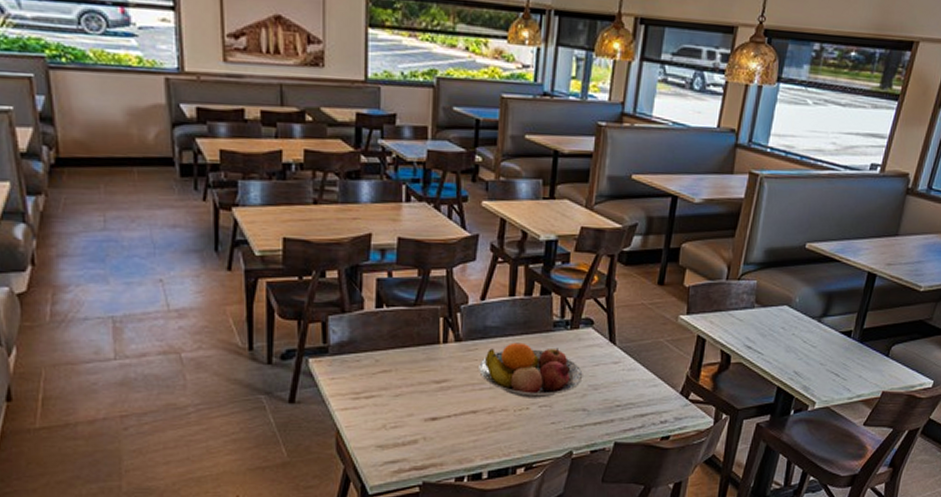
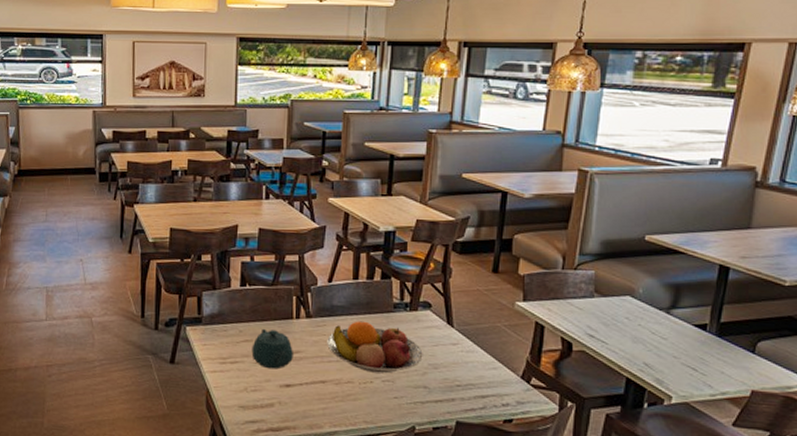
teapot: none [390,356,440,402] -> present [251,328,293,370]

